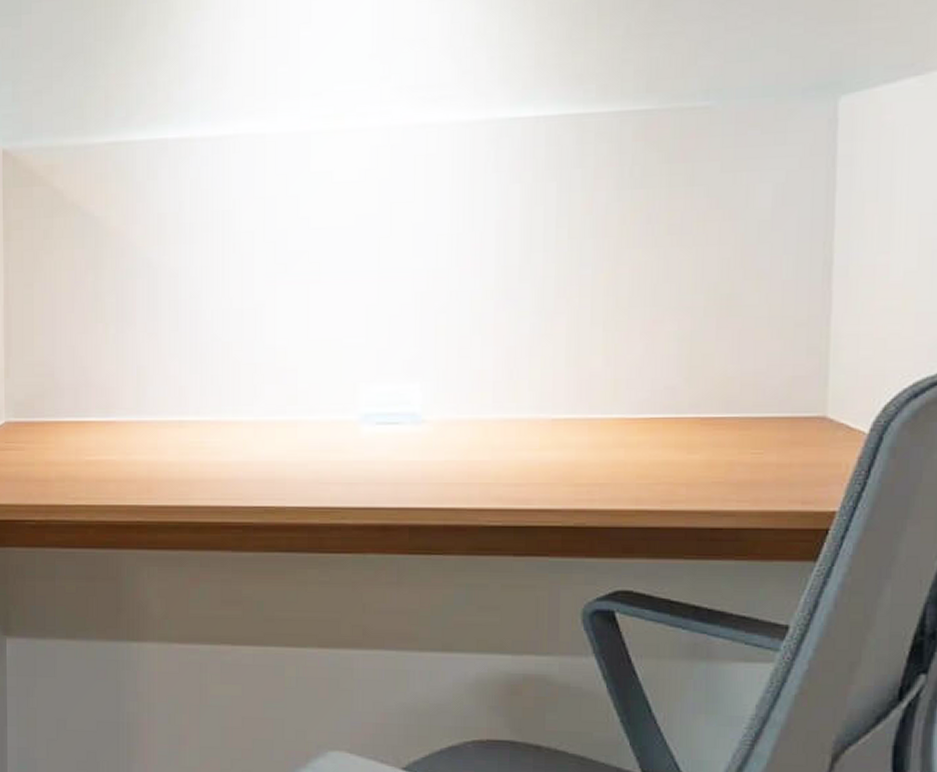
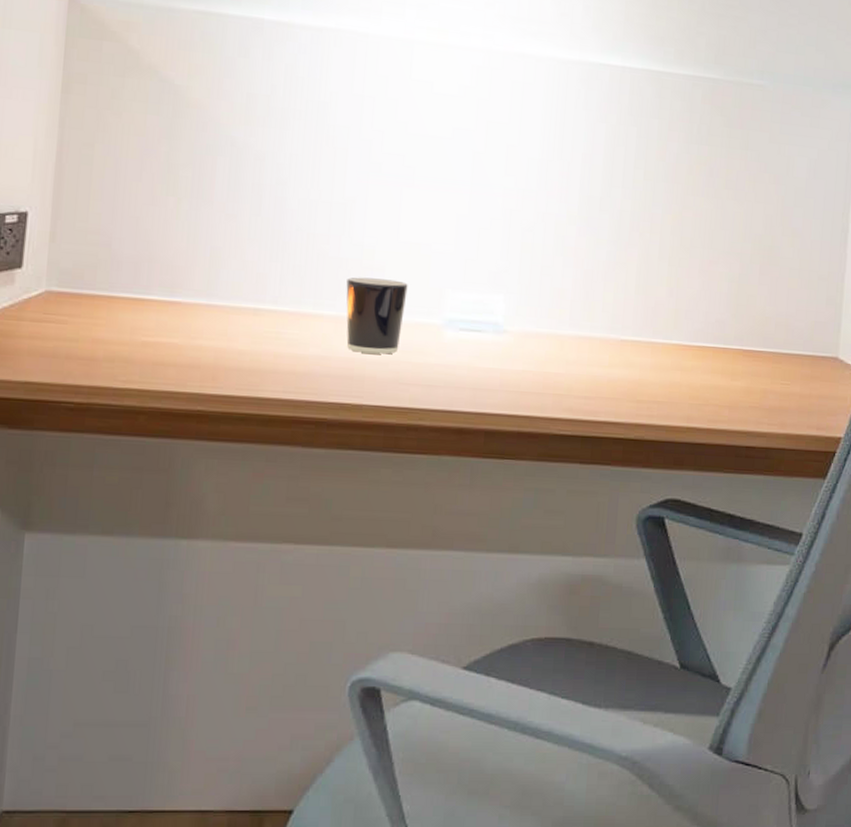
mug: none [262,379,321,455] -> present [346,277,408,354]

